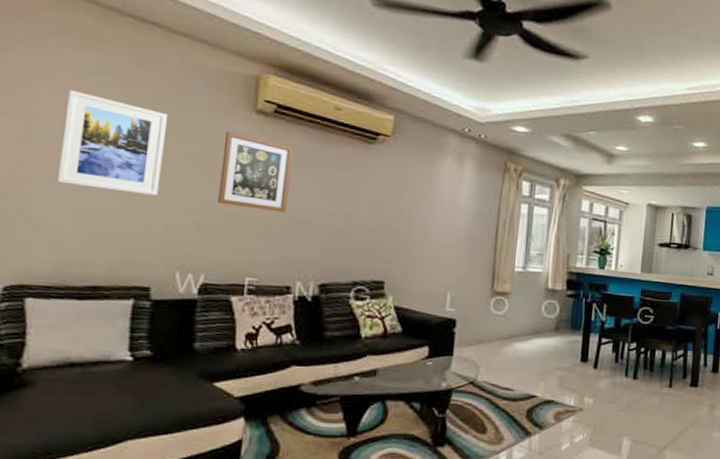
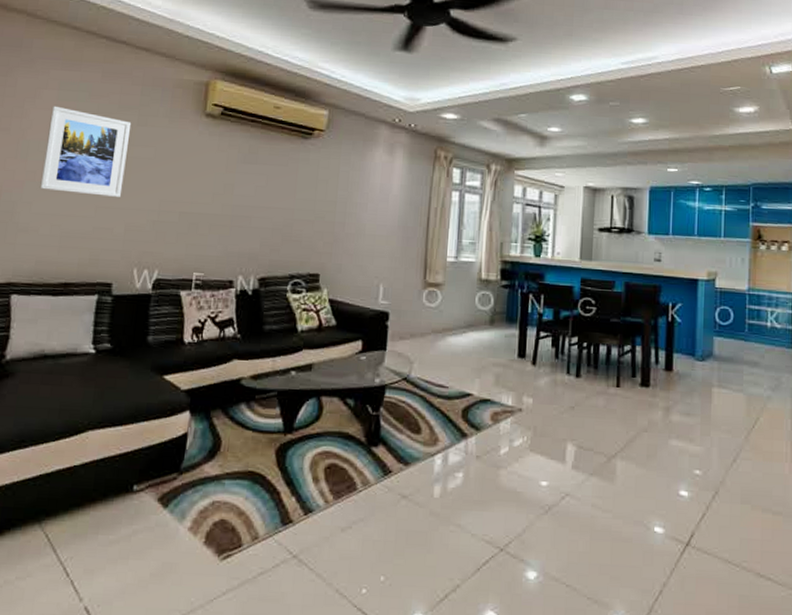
wall art: present [218,131,294,213] -> none [171,134,238,209]

